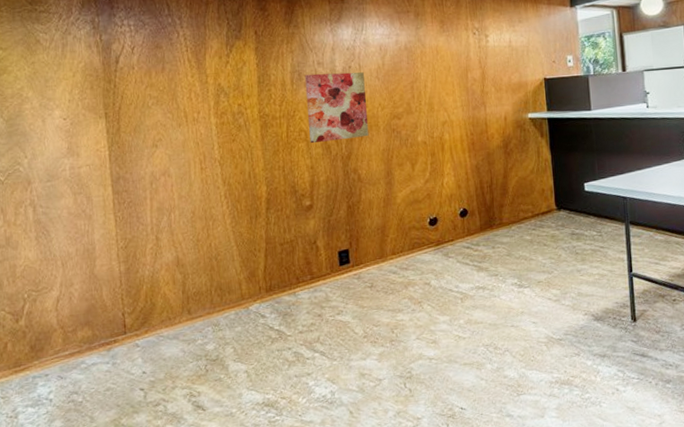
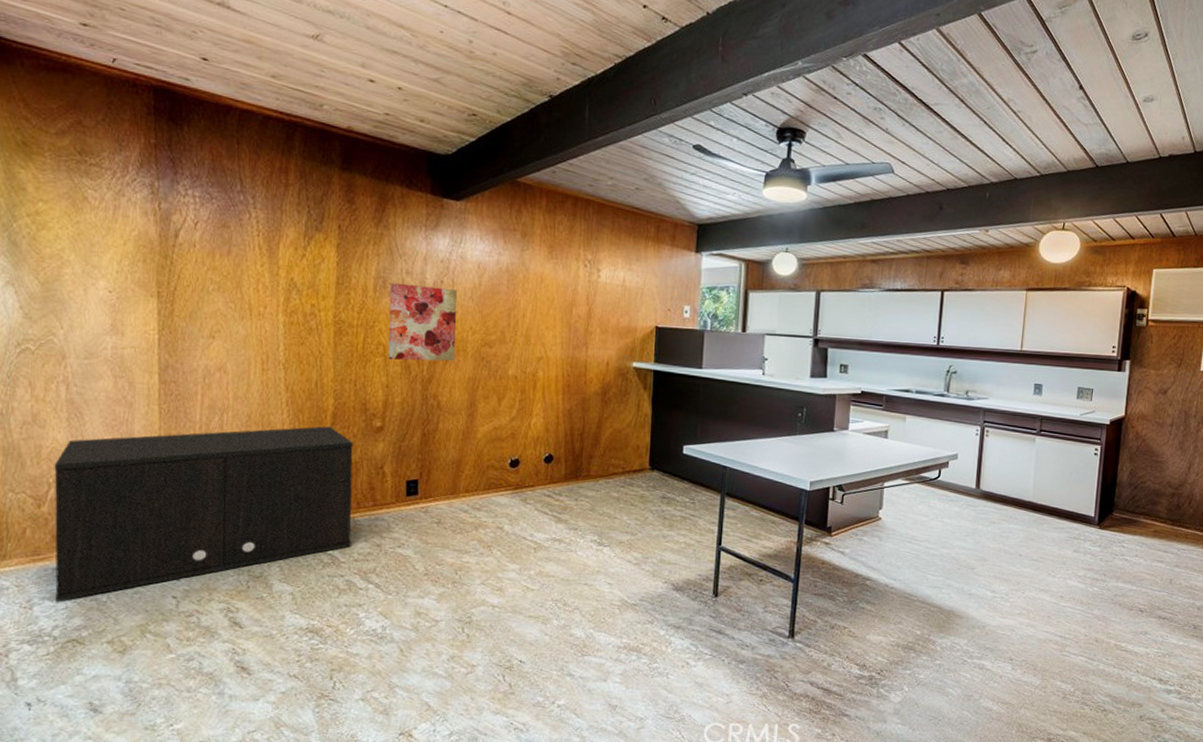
storage cabinet: none [27,211,295,408] -> present [54,426,353,602]

